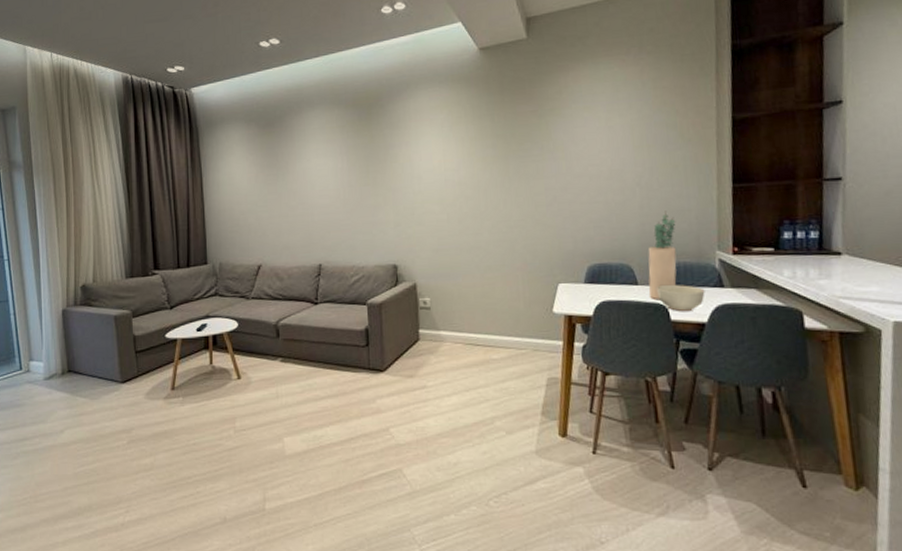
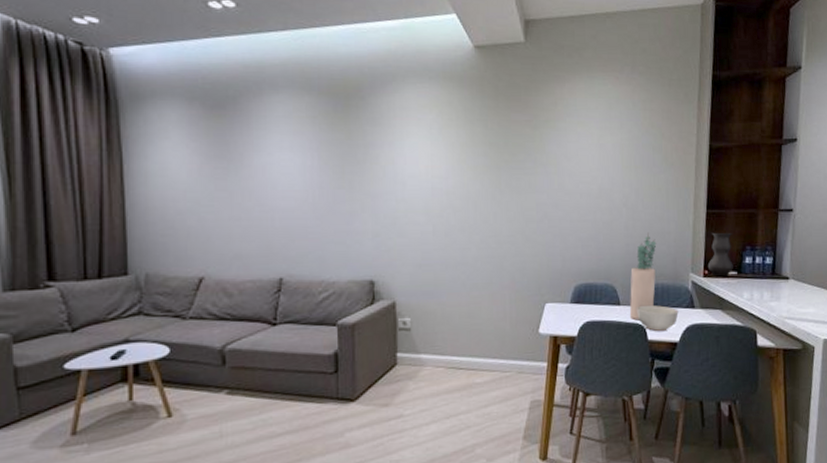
vase: none [738,206,769,254] -> present [708,232,733,277]

